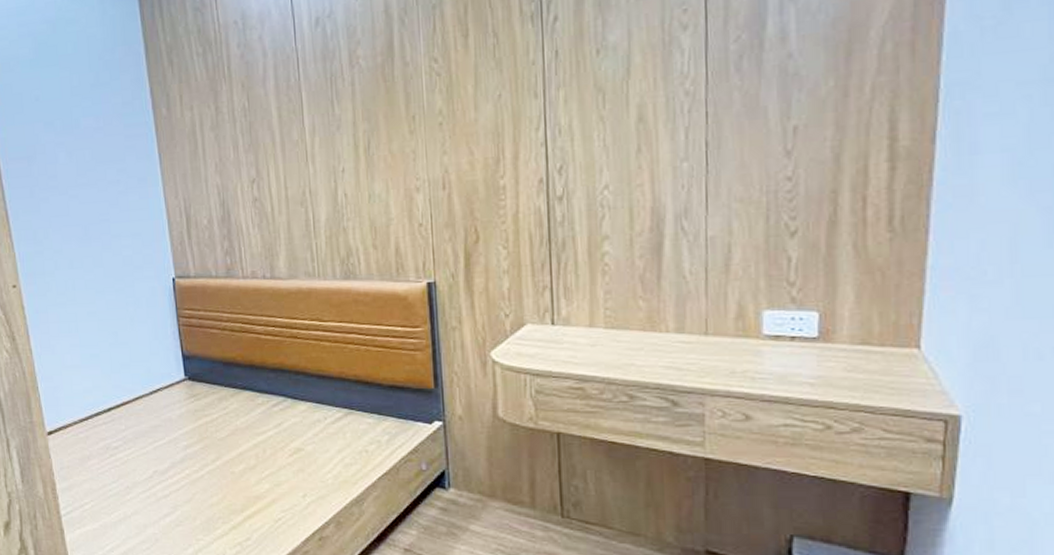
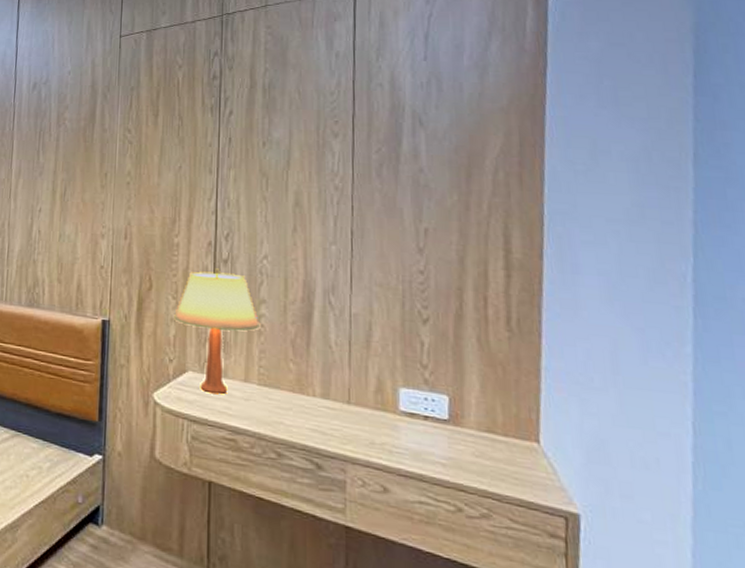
table lamp: none [507,209,603,344] -> present [174,269,259,395]

